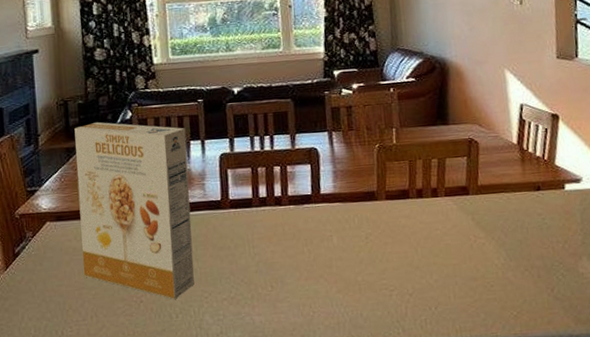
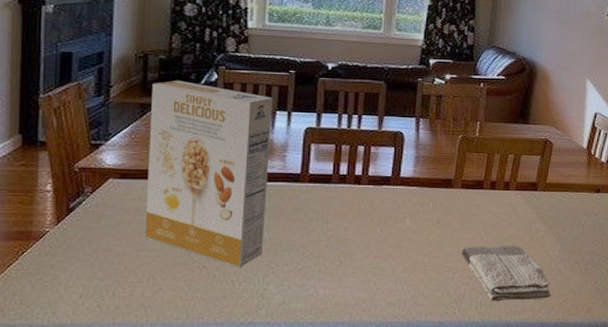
washcloth: none [396,255,503,319] -> present [461,245,551,301]

